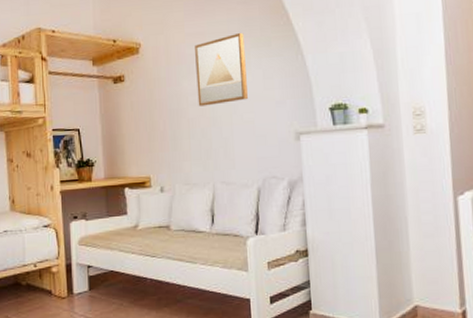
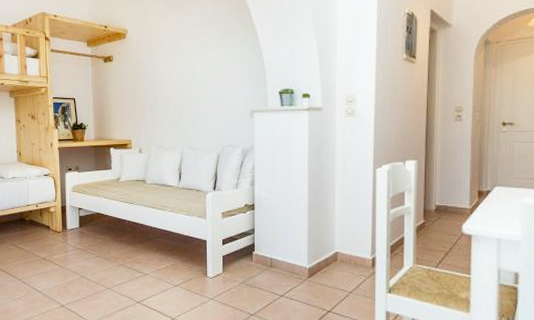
wall art: present [195,33,248,107] -> none [172,26,213,85]

